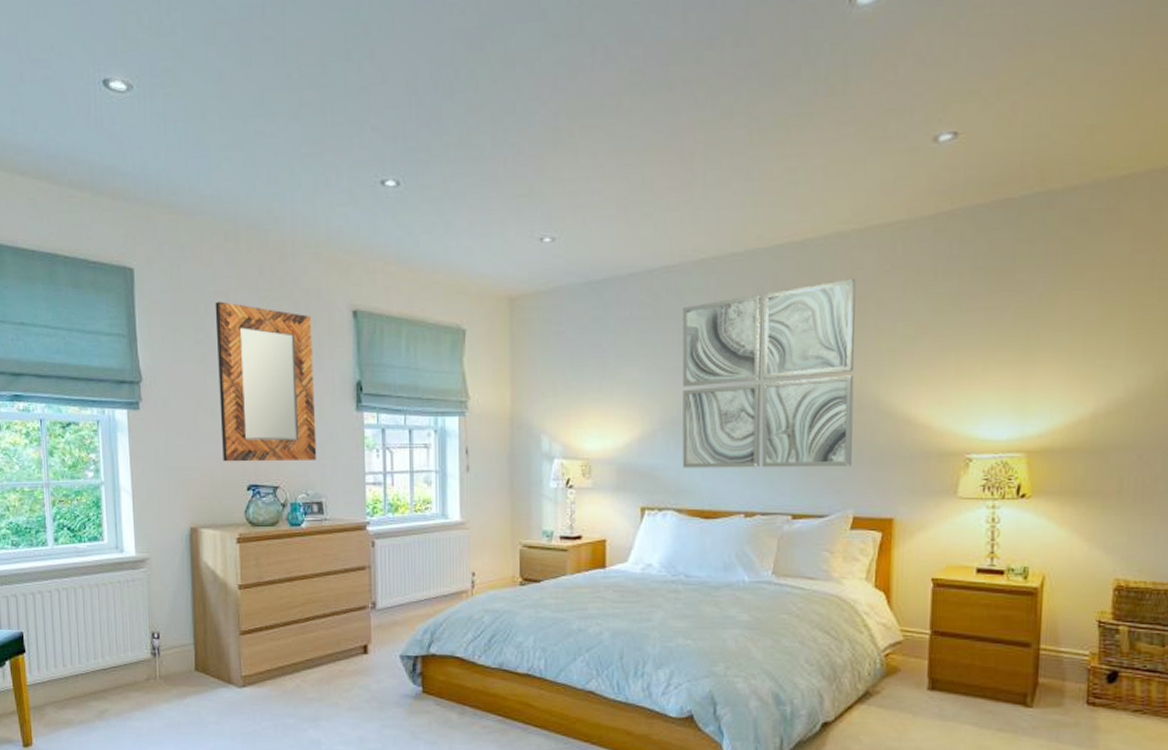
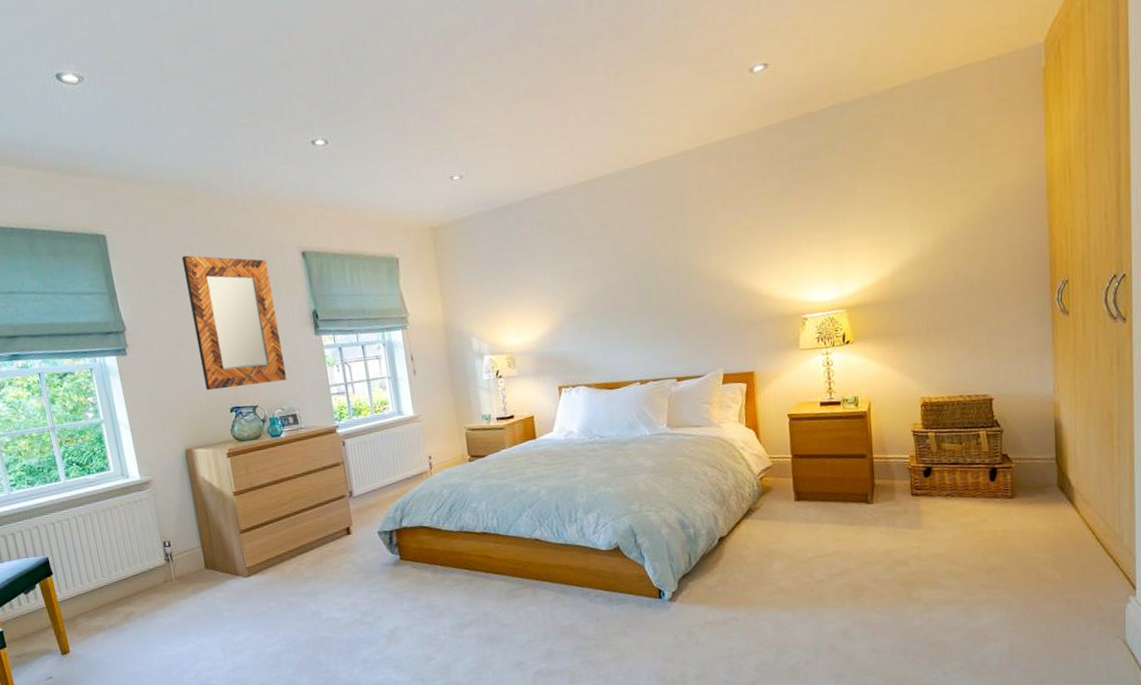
wall art: present [682,279,856,468] -> none [572,186,717,351]

